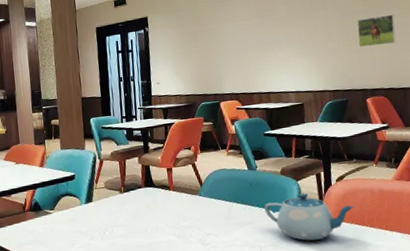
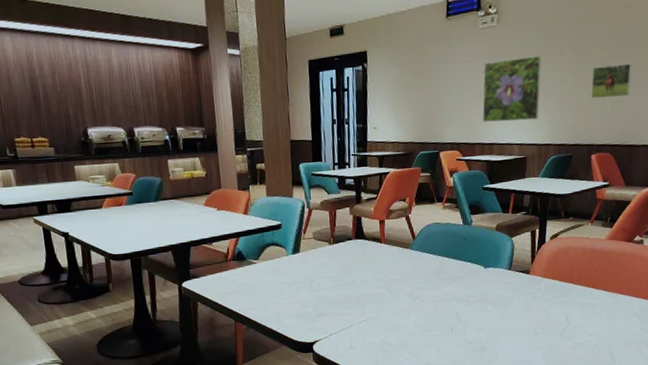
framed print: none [254,12,312,73] -> present [482,56,542,122]
teapot: present [264,192,355,241] -> none [476,249,565,297]

